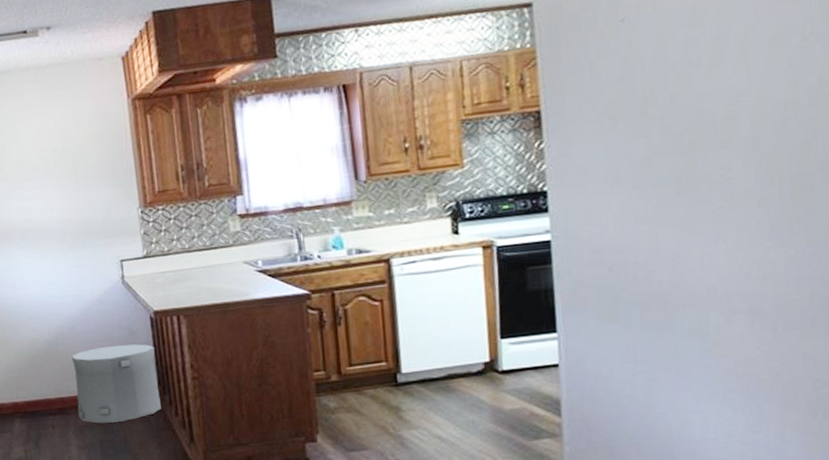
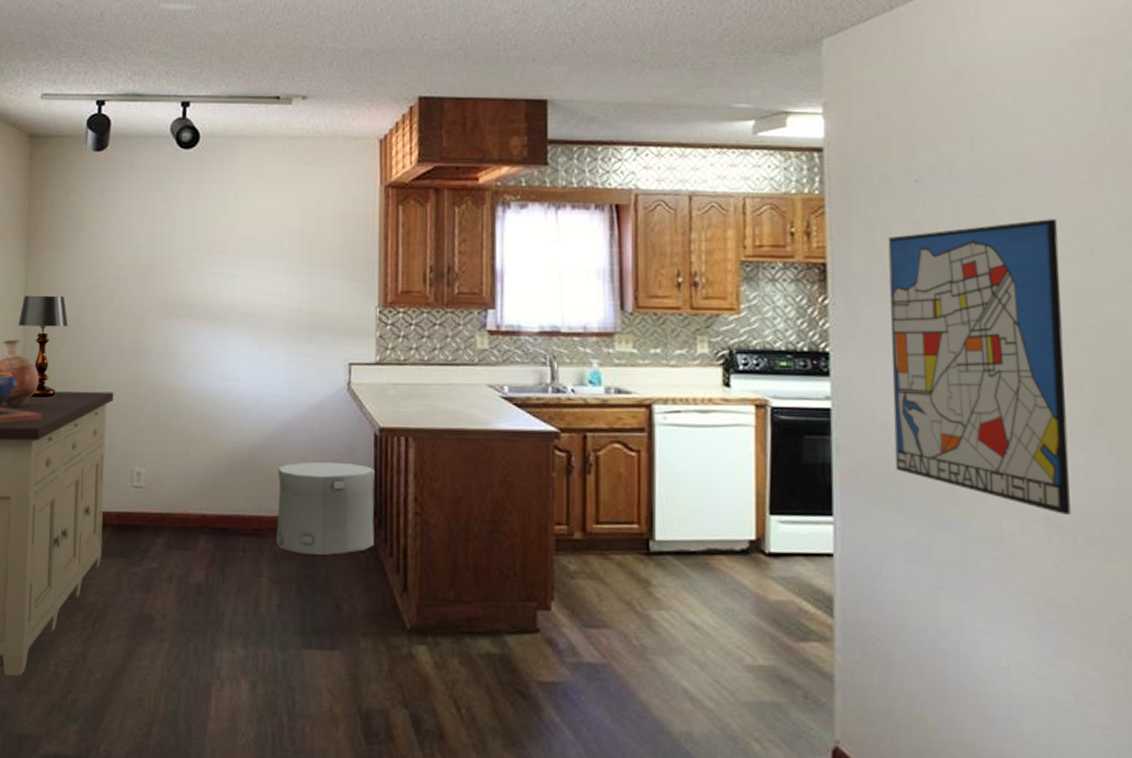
wall art: none [597,38,771,304] -> present [888,219,1071,515]

